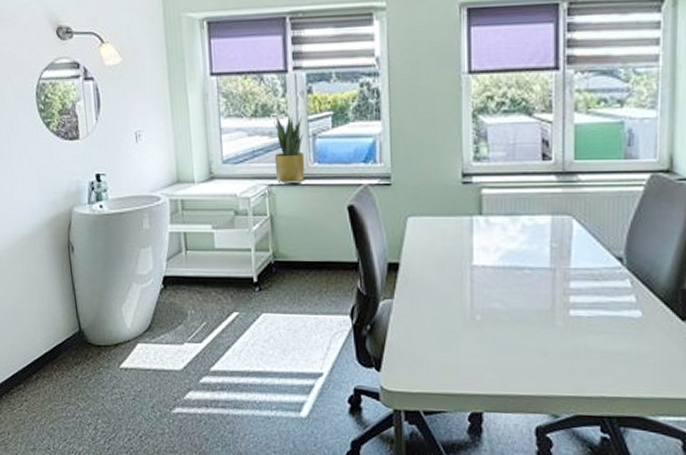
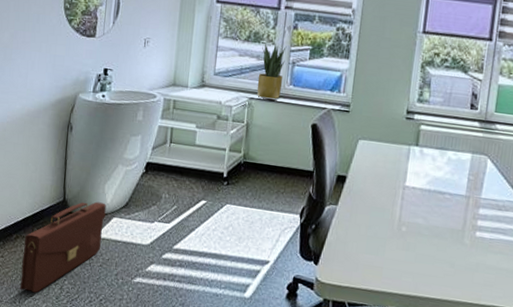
briefcase: none [46,328,130,437] -> present [20,201,106,293]

